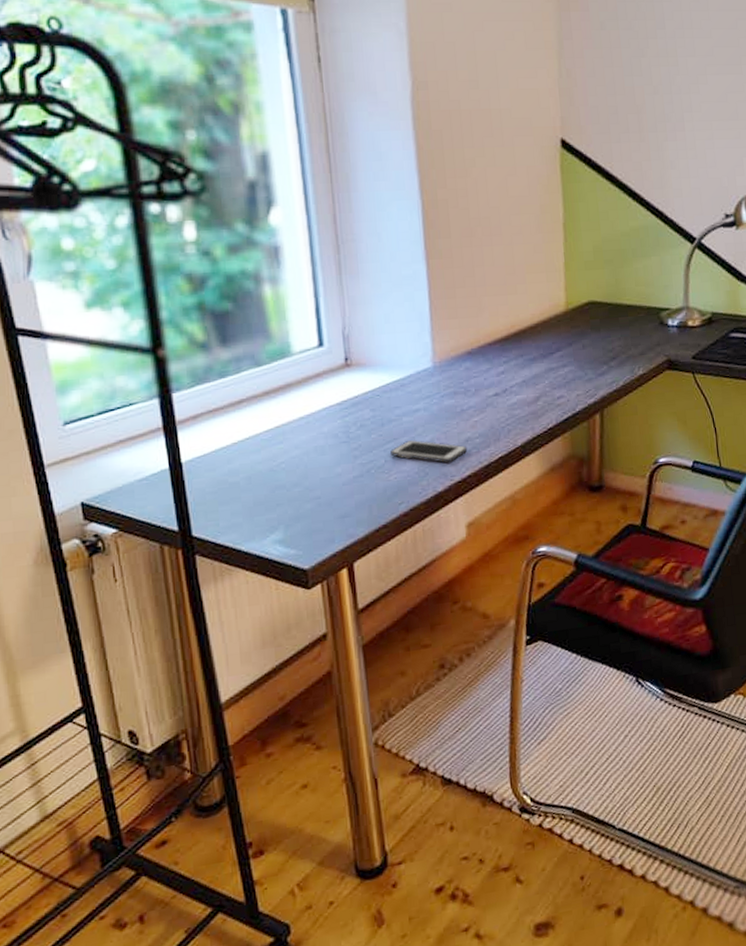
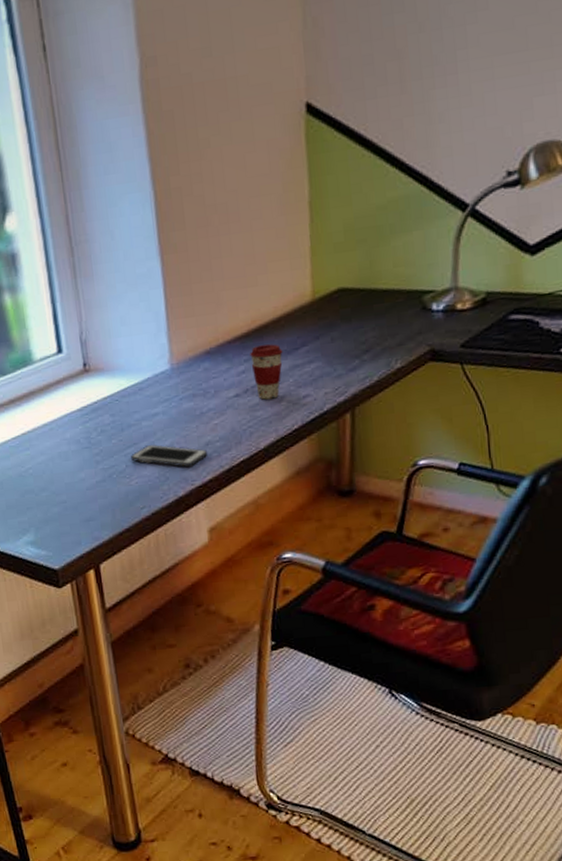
coffee cup: none [509,348,540,399] -> present [250,344,283,400]

